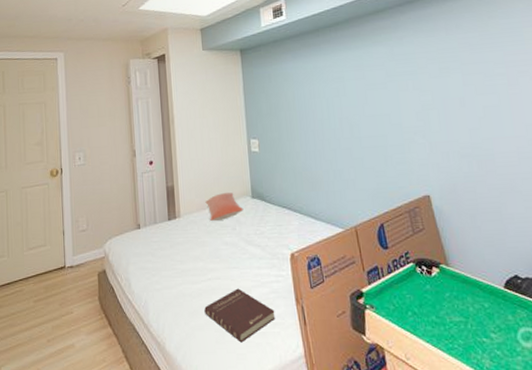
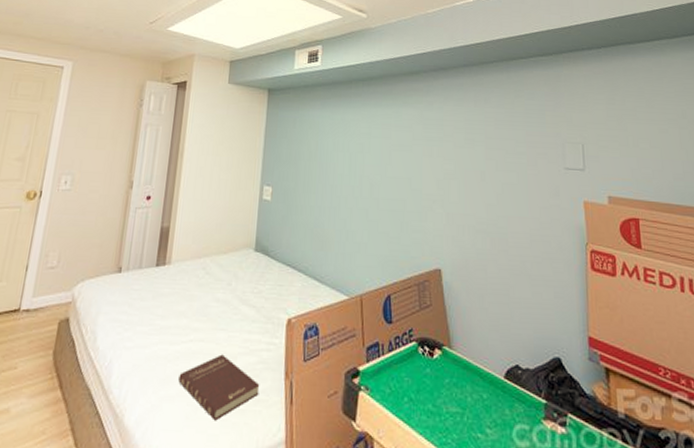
pillow: present [205,193,244,221] -> none [202,242,244,273]

